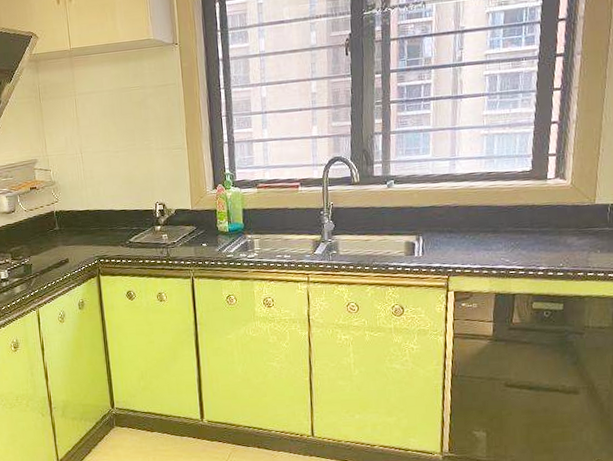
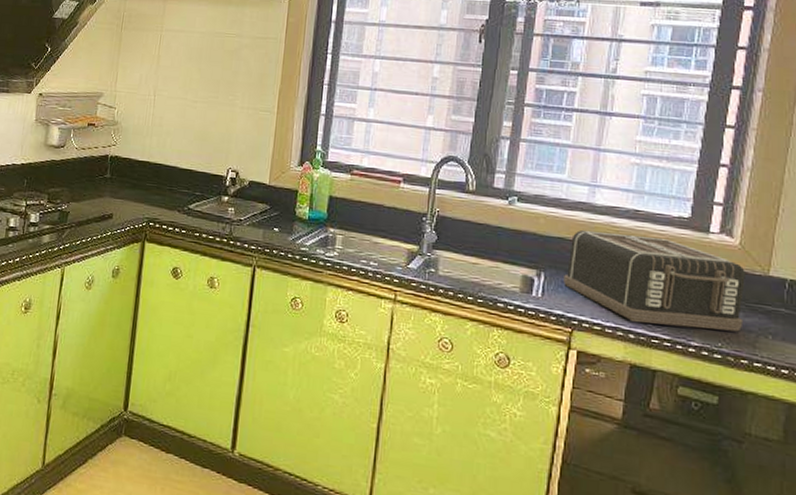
toaster: none [437,190,578,261] -> present [564,229,745,332]

